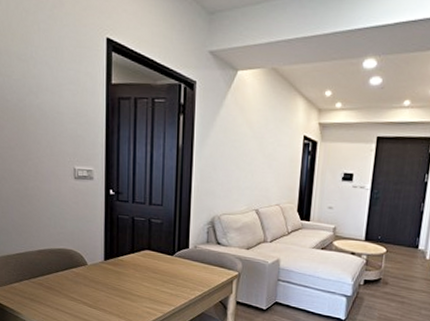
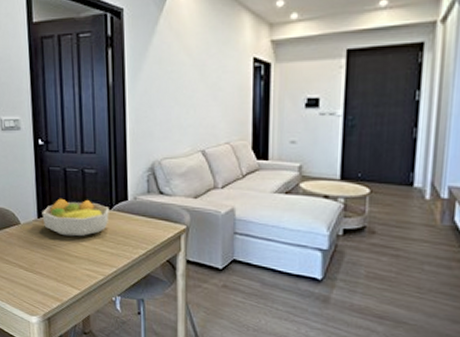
fruit bowl: none [109,243,171,279] -> present [42,198,109,237]

